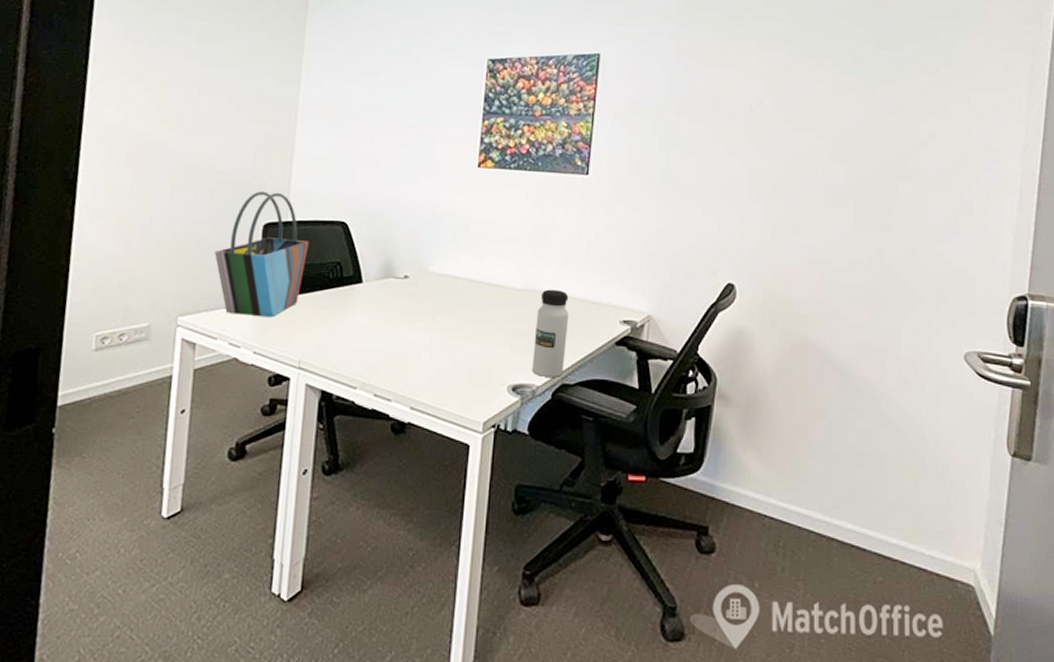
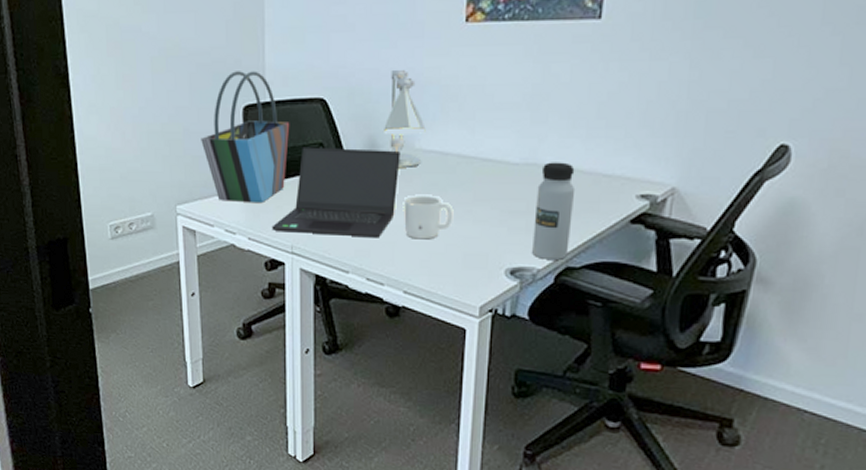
laptop: none [280,265,415,354] -> present [272,147,400,238]
desk lamp: none [400,202,439,289] -> present [384,70,426,167]
mug: none [414,315,460,357] -> present [404,196,452,240]

